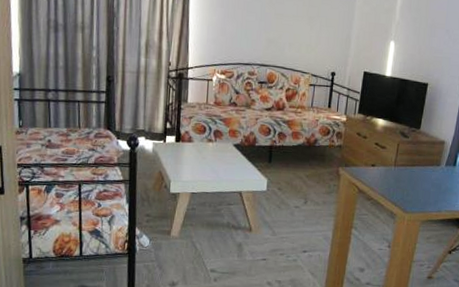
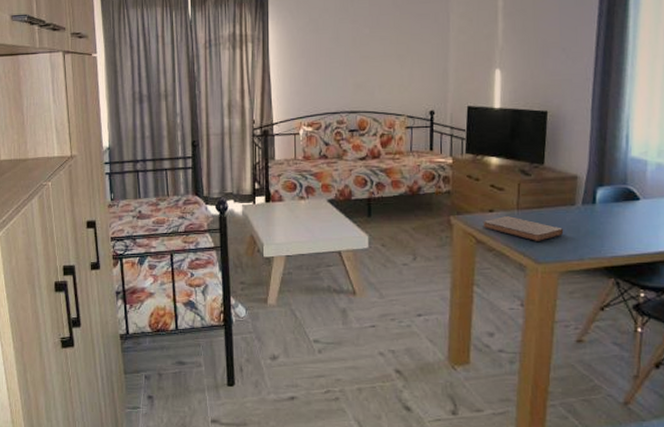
book: none [365,171,429,194] -> present [483,216,564,241]

